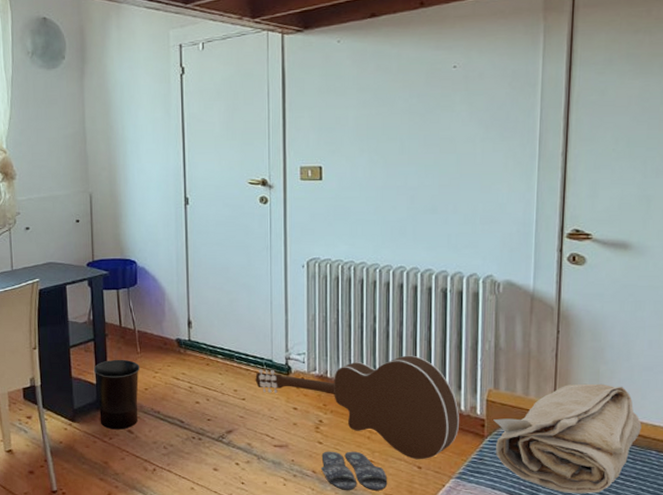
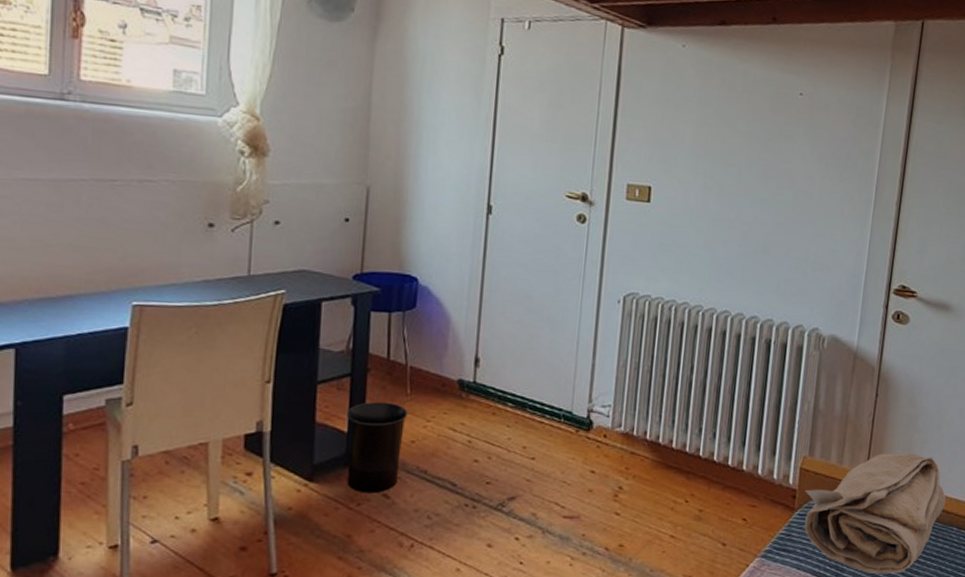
guitar: present [255,355,459,460] -> none [549,413,771,536]
slippers: present [321,451,388,491] -> none [615,524,688,572]

